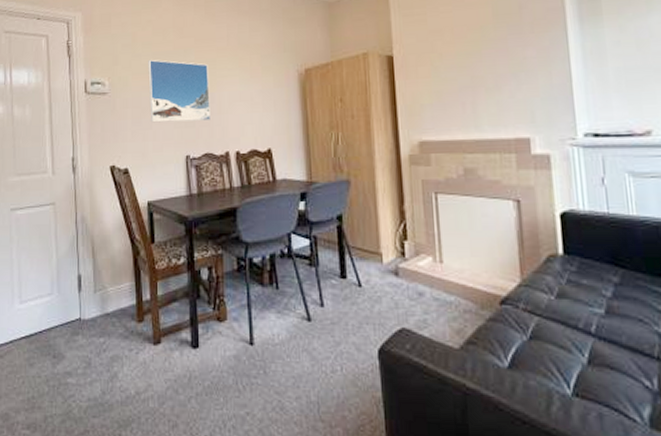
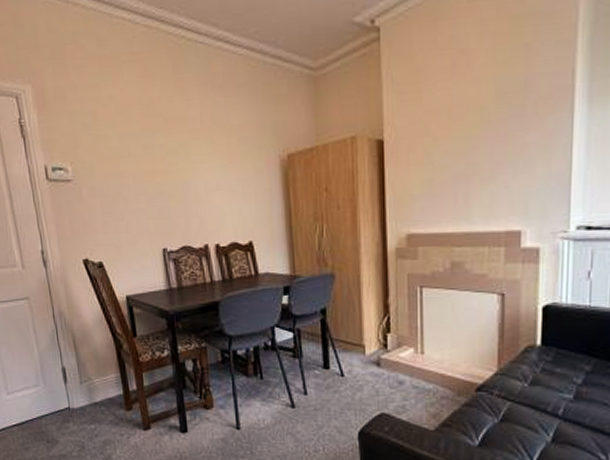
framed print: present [148,59,210,123] -> none [113,141,187,213]

